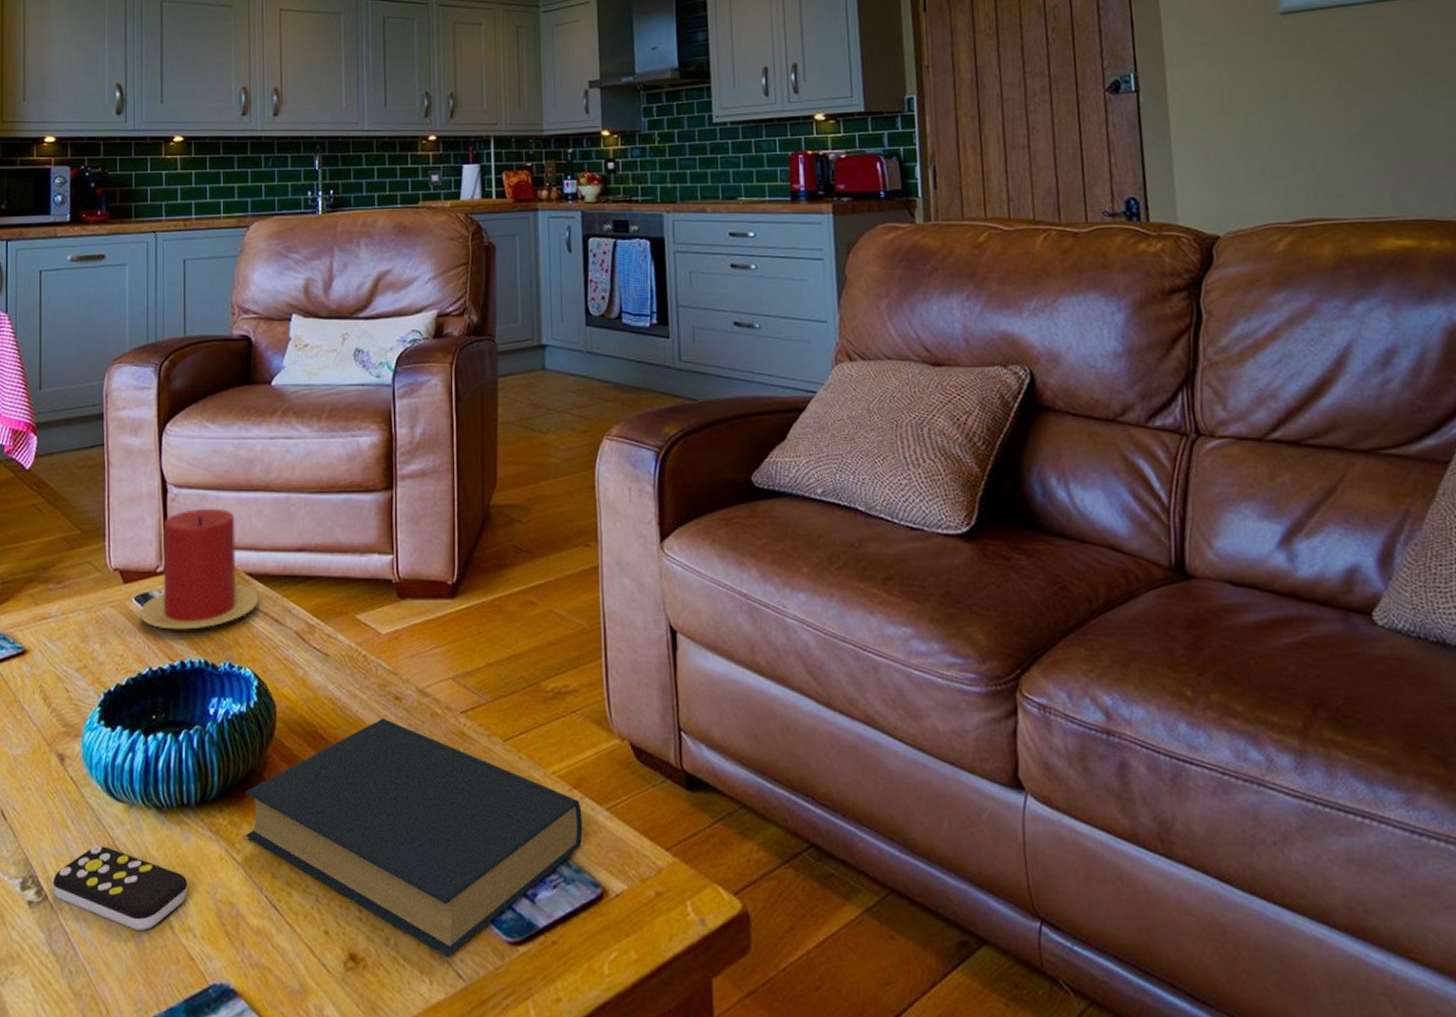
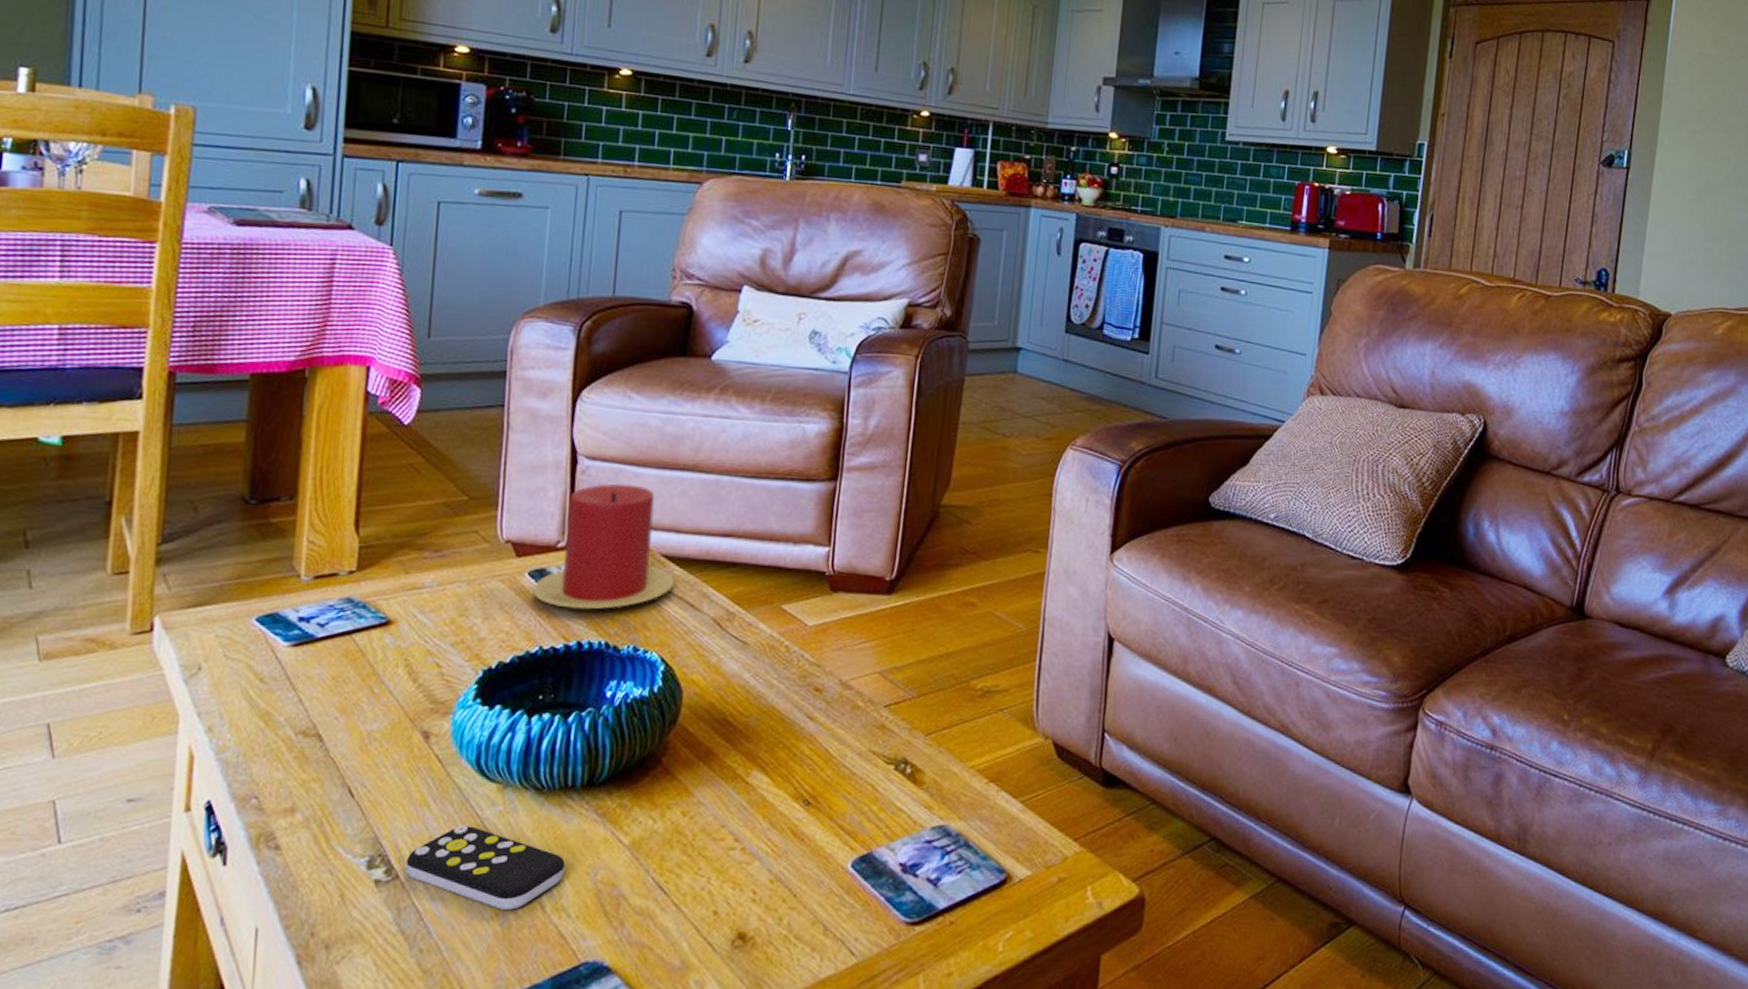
hardback book: present [246,718,583,957] -> none [636,708,997,936]

